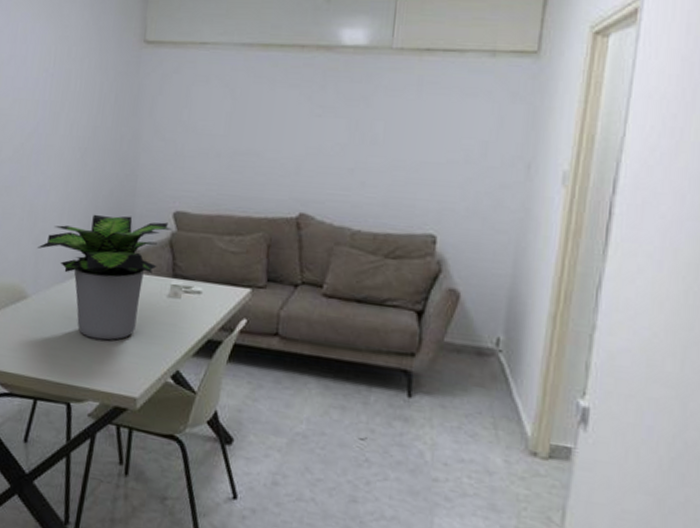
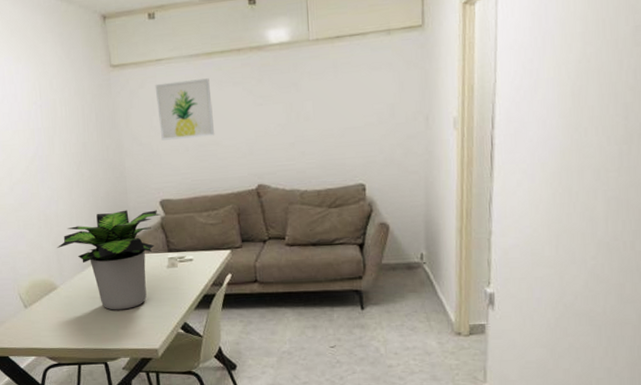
wall art: none [189,71,261,144] -> present [155,78,215,141]

